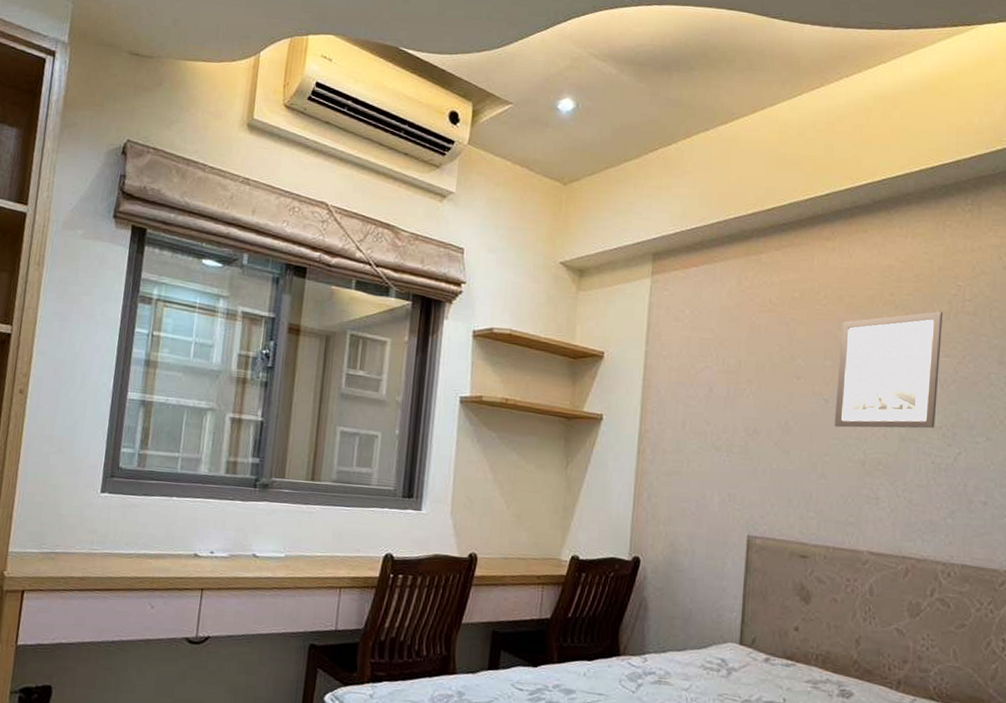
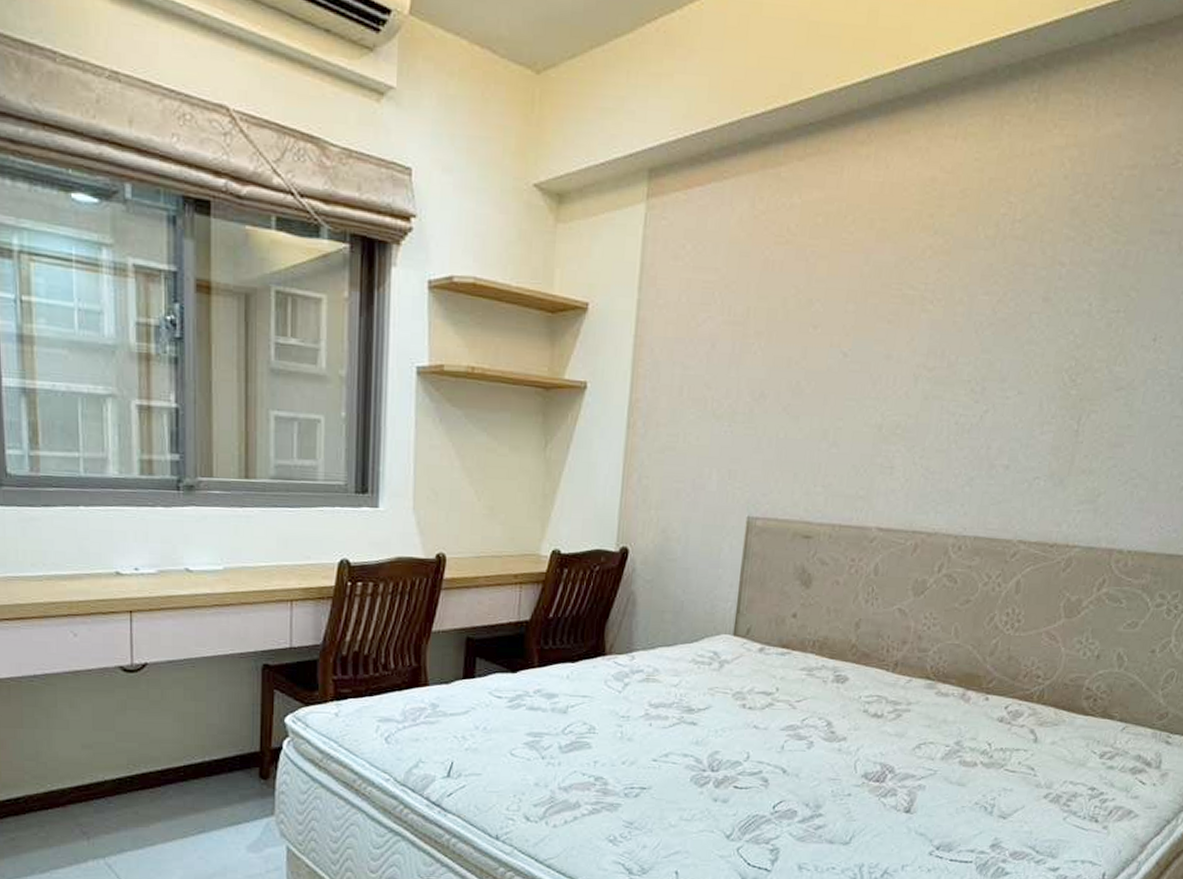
wall art: present [834,311,943,429] -> none [851,237,988,386]

